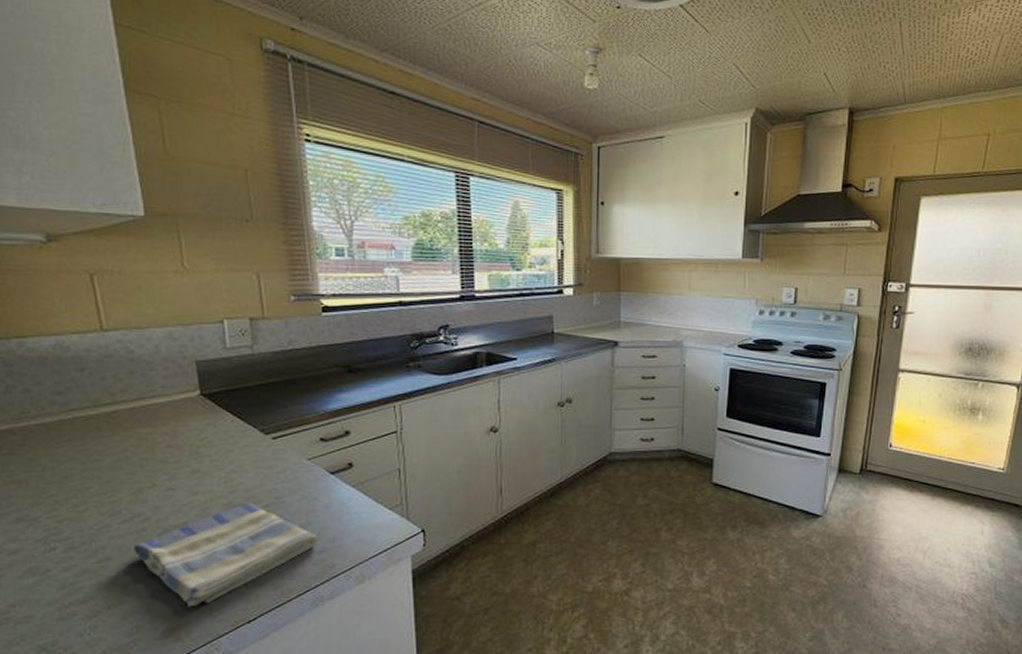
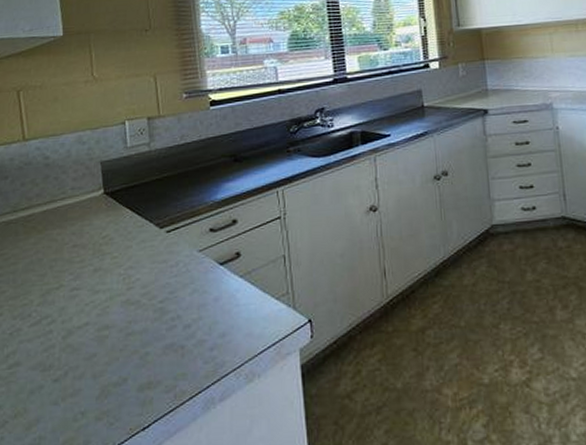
dish towel: present [133,503,319,608] -> none [40,300,210,415]

